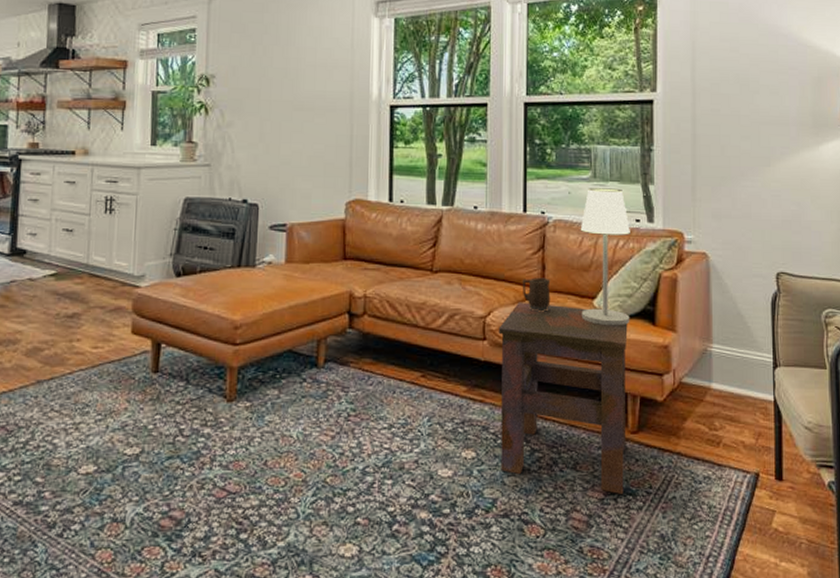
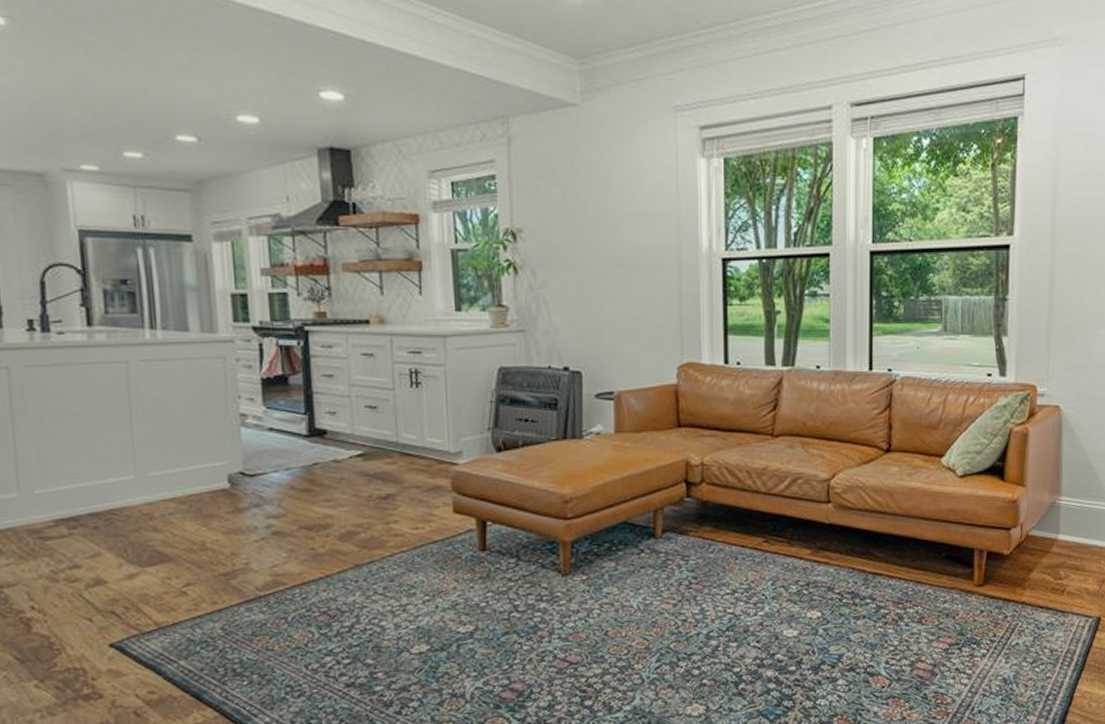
side table: present [498,302,628,494] -> none [843,463,976,644]
mug: present [523,277,551,312] -> none [869,437,898,472]
table lamp: present [580,188,630,326] -> none [928,342,981,484]

